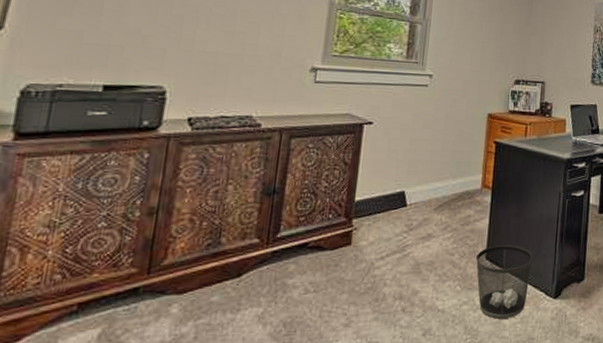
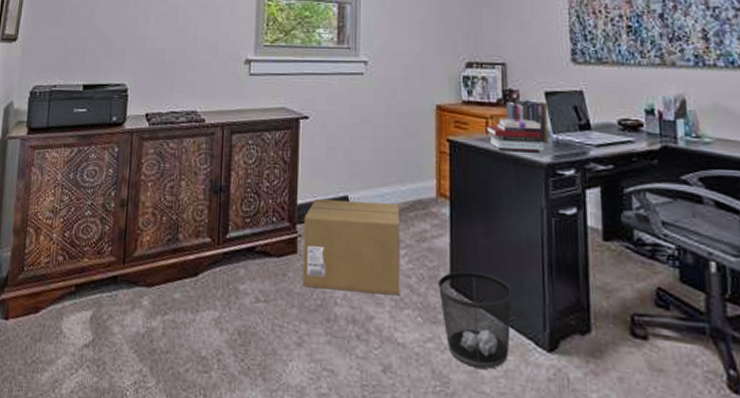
box: none [354,196,450,274] -> present [302,199,400,296]
books: none [526,124,567,151] -> present [487,118,545,153]
books: none [541,109,572,143] -> present [506,98,549,142]

